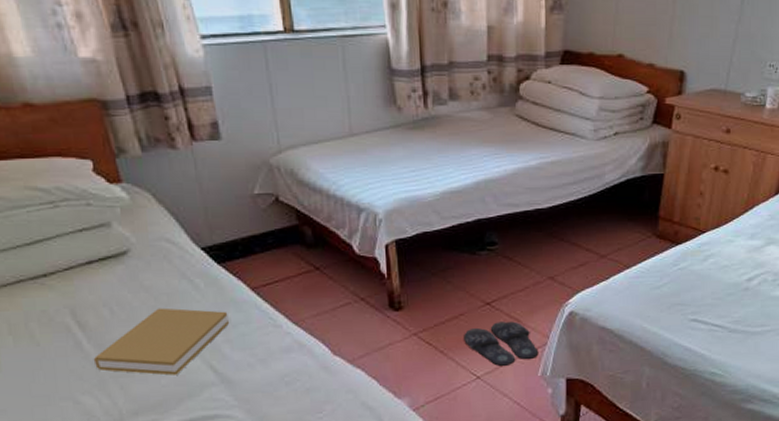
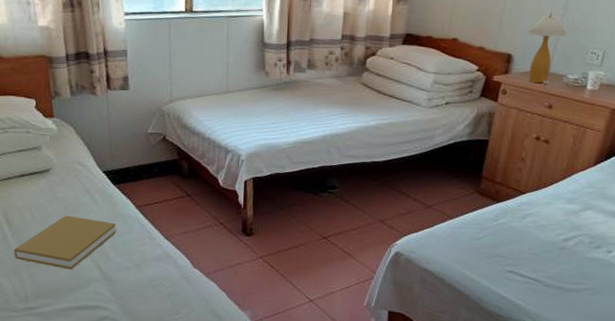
slippers: present [464,321,539,366] -> none [302,254,366,293]
table lamp: none [699,17,746,105] -> present [526,11,569,84]

